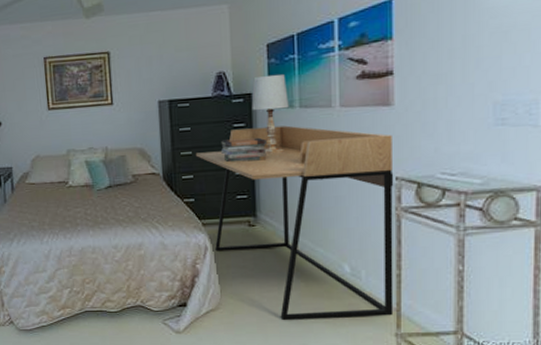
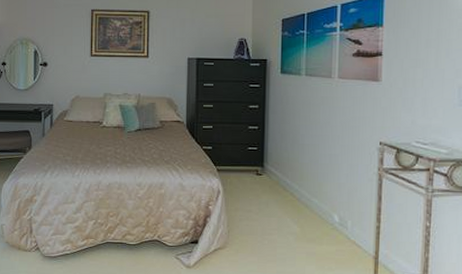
desk: present [196,125,394,320] -> none [216,89,379,263]
book stack: present [221,137,267,163] -> none [238,97,276,118]
table lamp: present [251,74,289,154] -> none [266,45,297,114]

